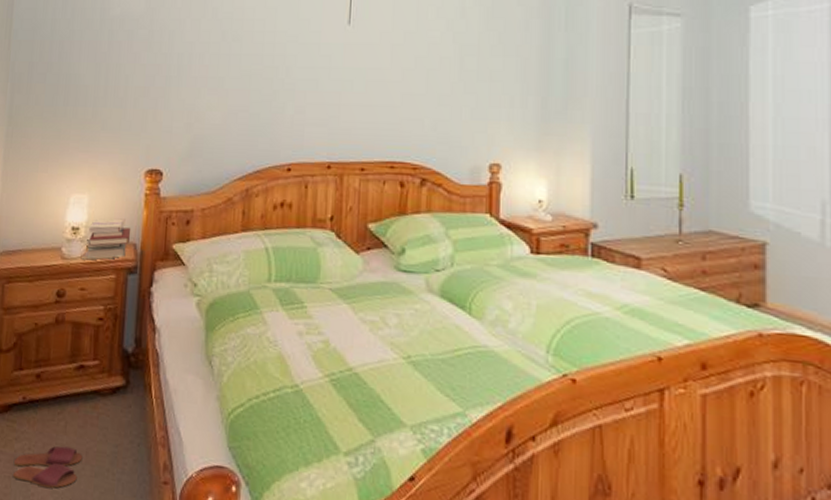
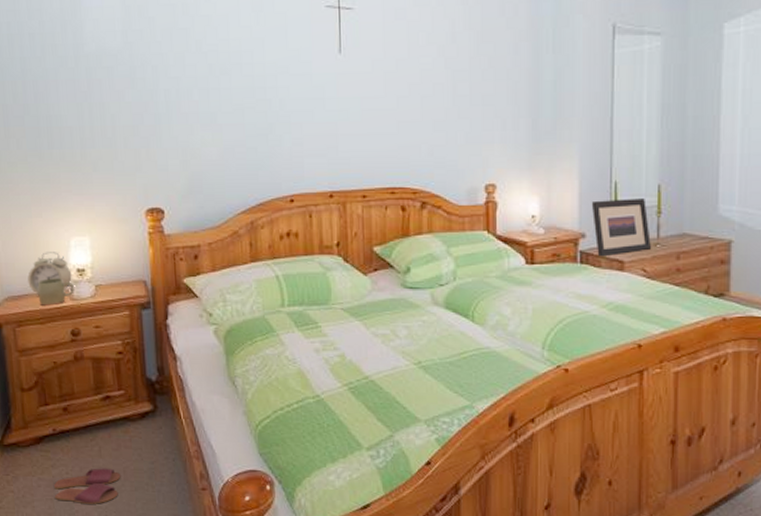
alarm clock: none [24,207,66,252] -> present [28,252,72,296]
mug: none [31,234,67,264] -> present [37,278,74,306]
books: present [80,218,131,260] -> none [90,258,139,299]
picture frame: none [604,187,672,251] -> present [591,198,651,257]

